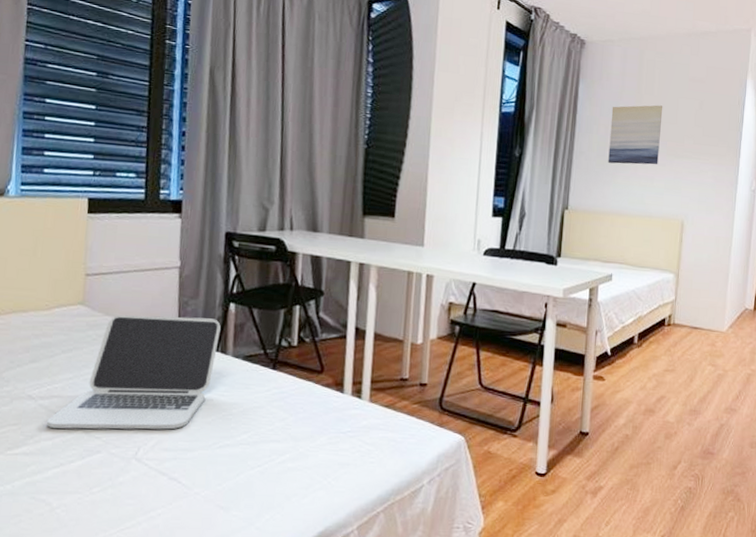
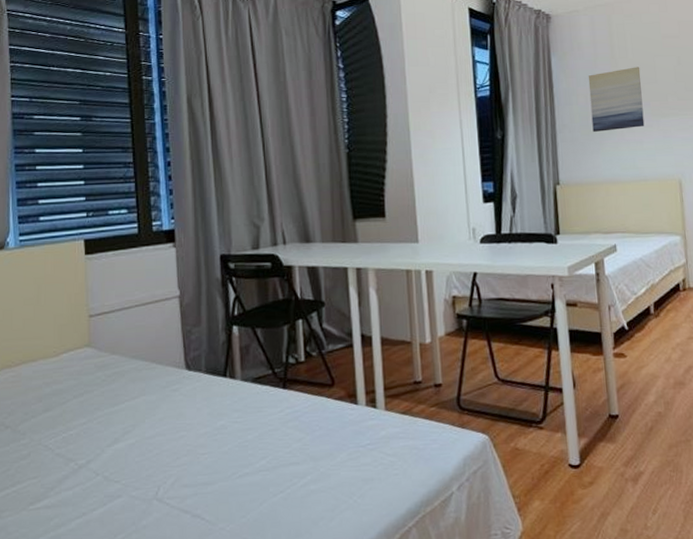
laptop: present [46,315,221,430] -> none [65,344,226,477]

